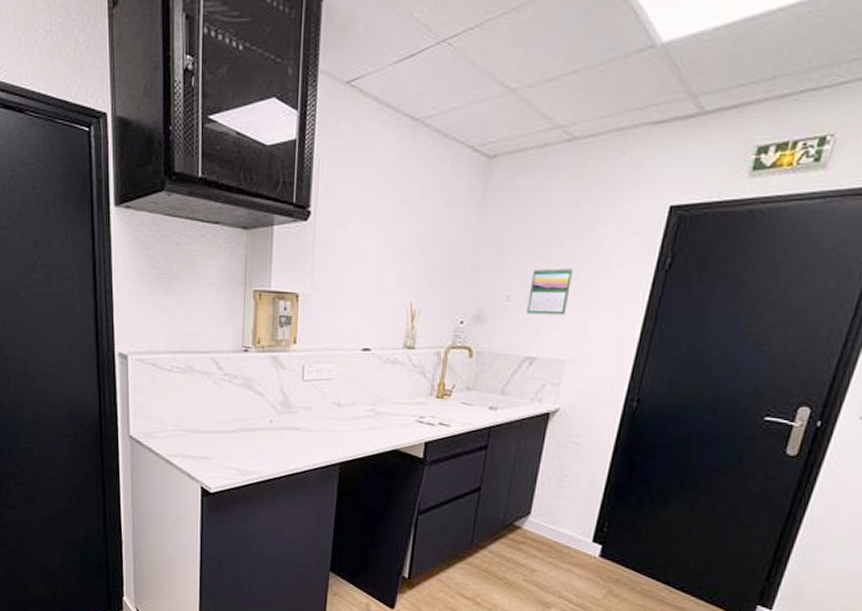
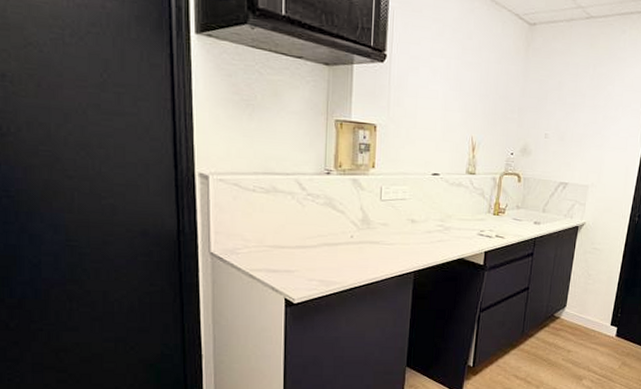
calendar: present [527,267,573,315] -> none [560,114,592,151]

